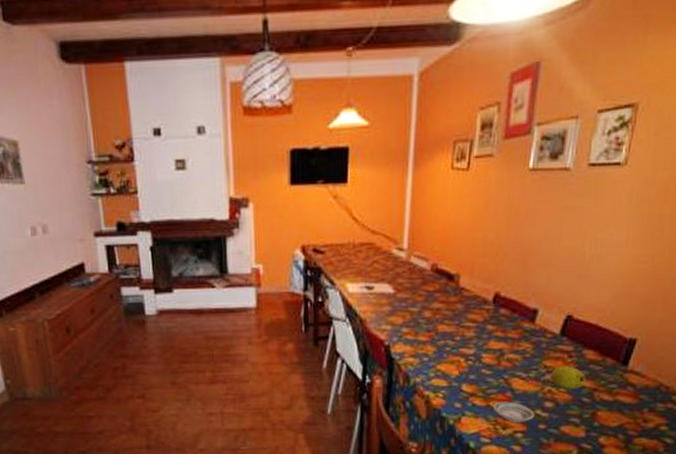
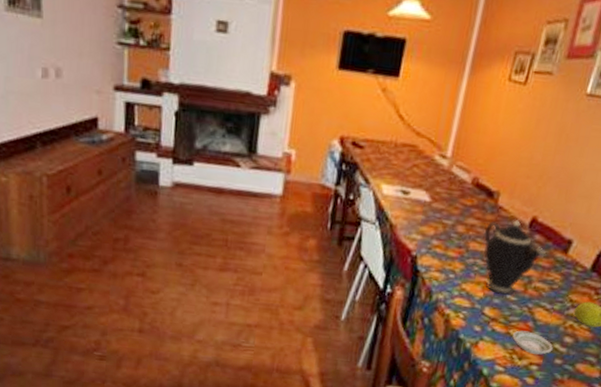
teapot: none [450,297,513,370] -> present [483,219,546,295]

